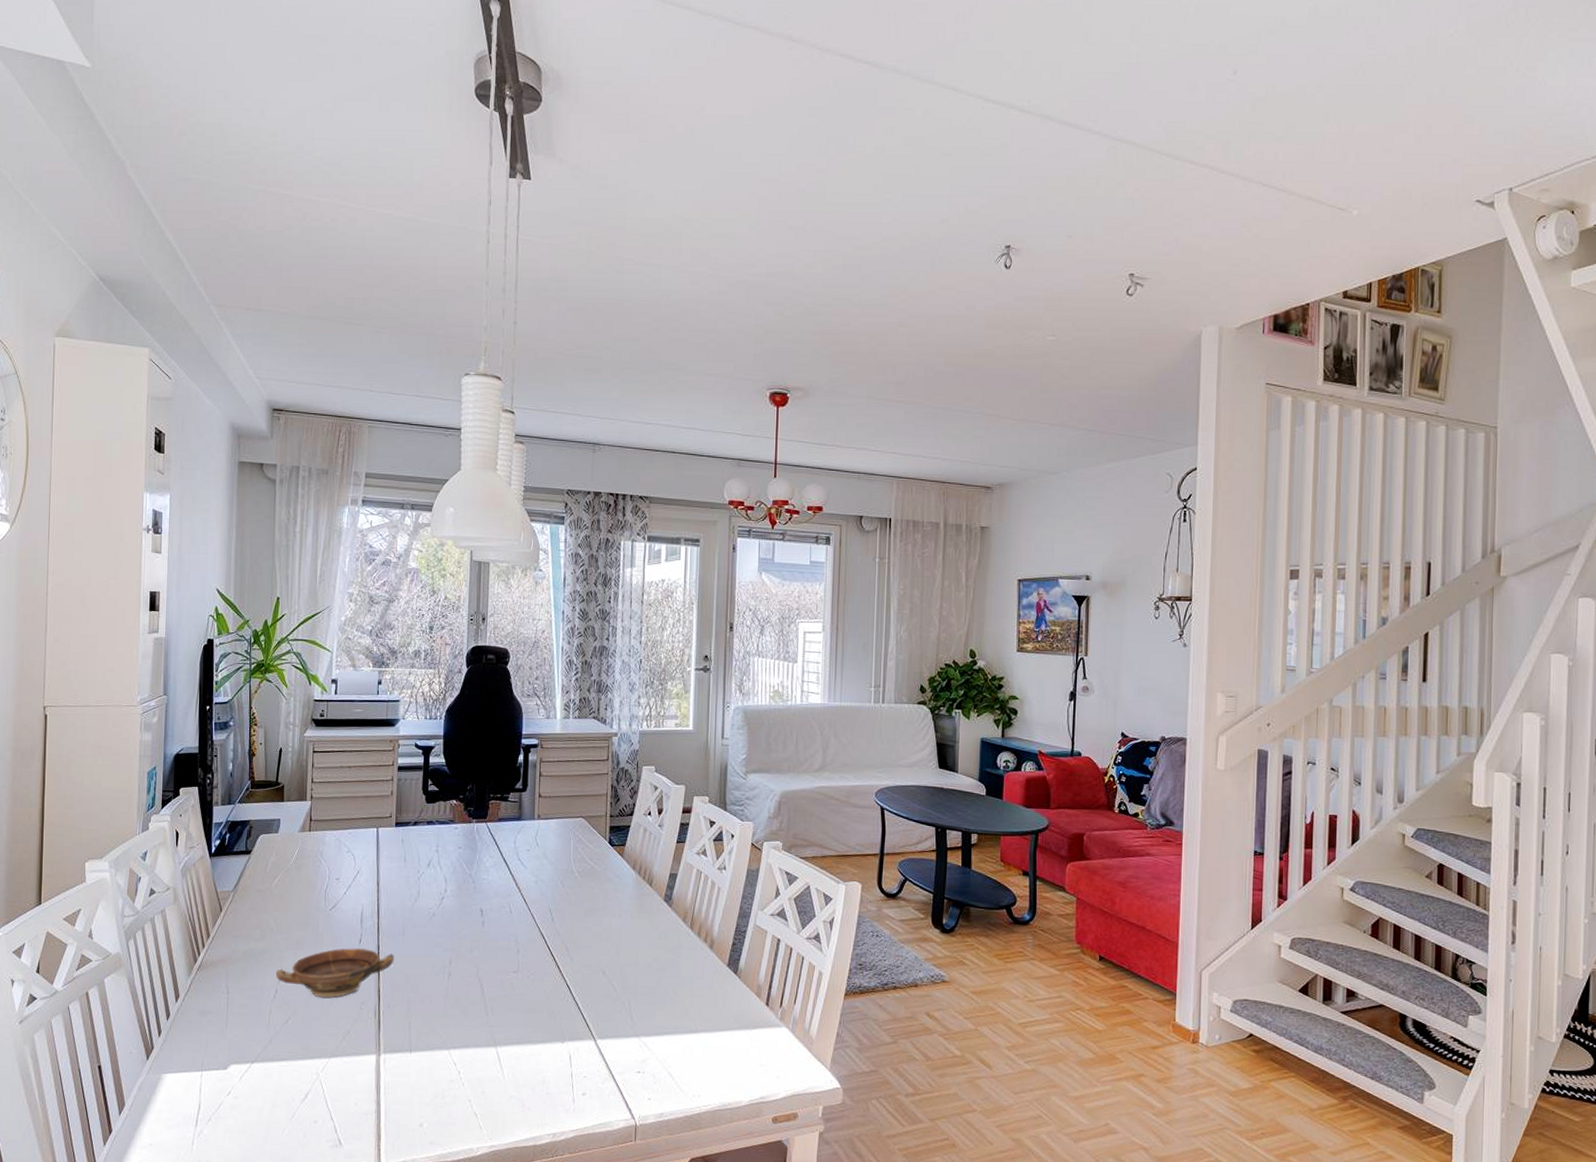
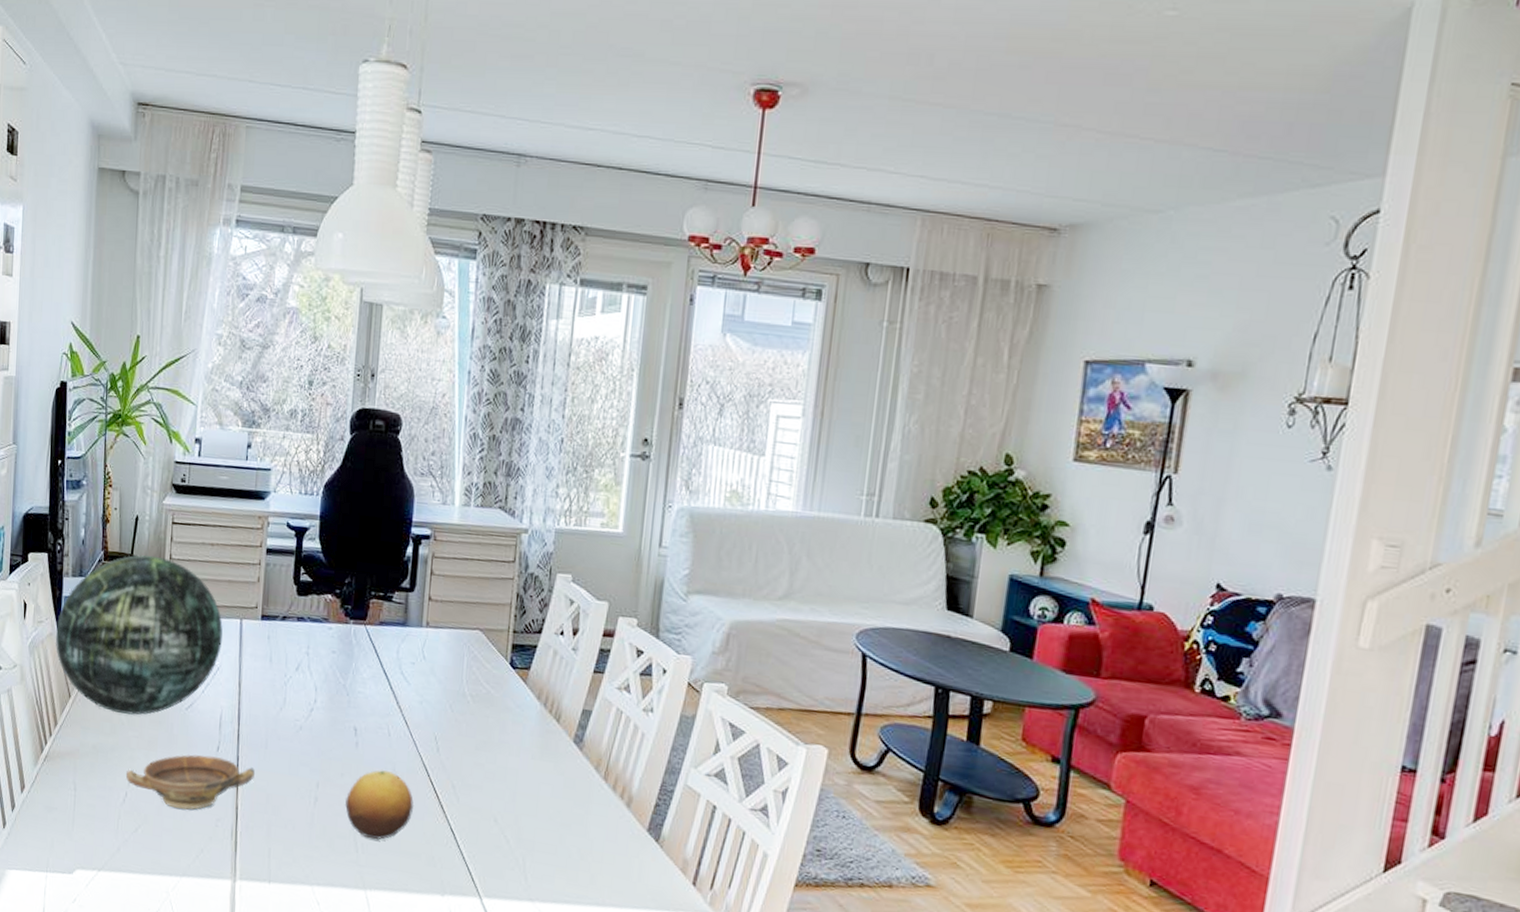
decorative orb: none [207,781,361,920] -> present [56,555,223,715]
fruit: none [475,942,535,1003] -> present [345,770,415,840]

